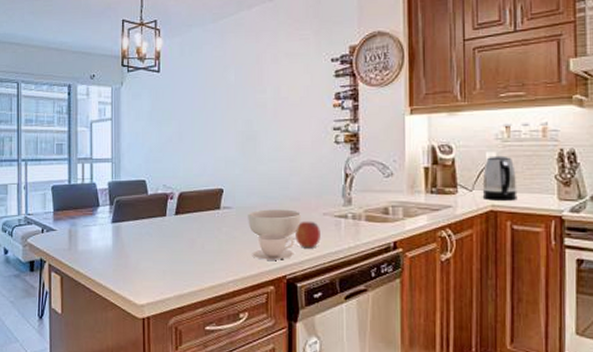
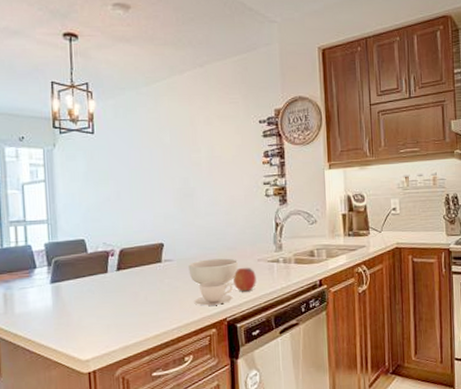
kettle: present [482,155,518,201] -> none [389,201,416,239]

